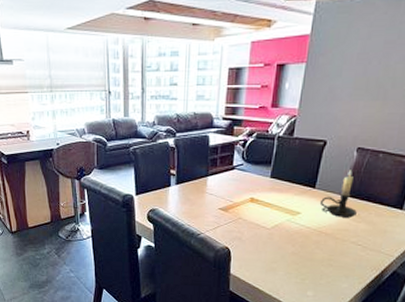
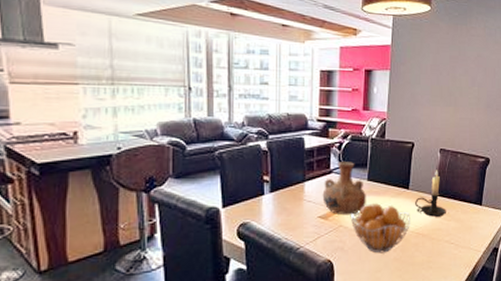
vase: none [223,159,268,209] -> present [322,162,366,215]
fruit basket: none [251,200,314,247] -> present [351,203,410,254]

